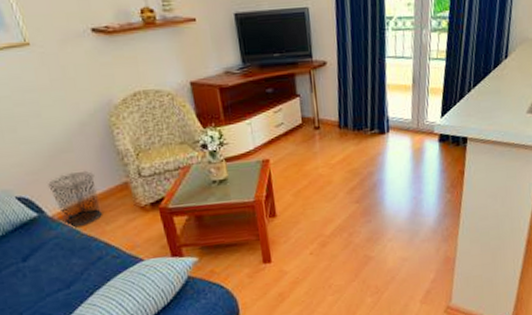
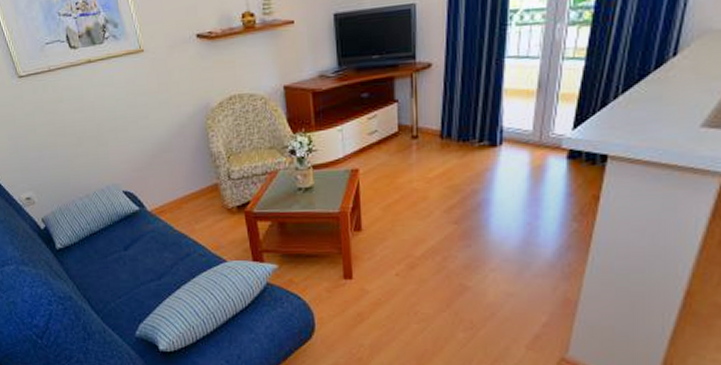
trash can: present [47,170,102,228] -> none [148,170,193,224]

